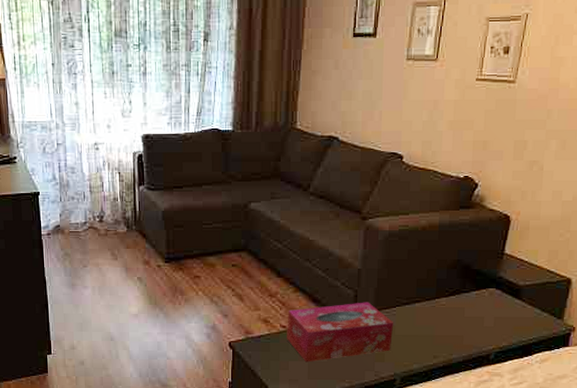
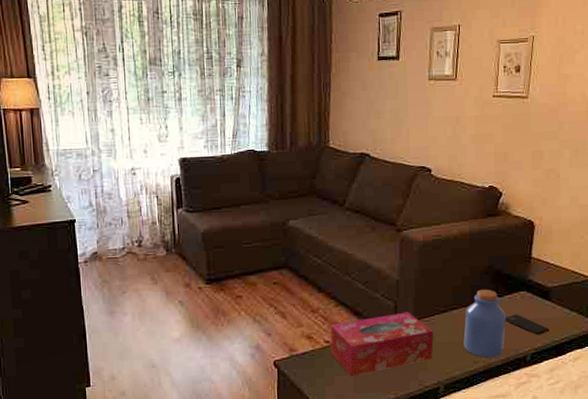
jar: none [424,283,472,354] -> present [463,289,507,358]
smartphone: none [471,311,518,333] -> present [505,314,551,335]

